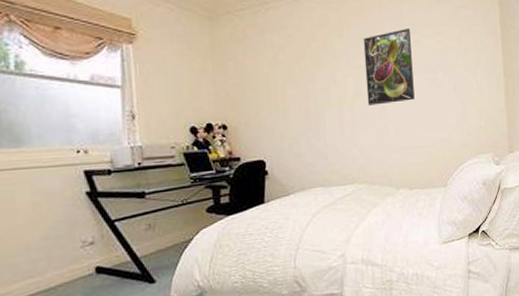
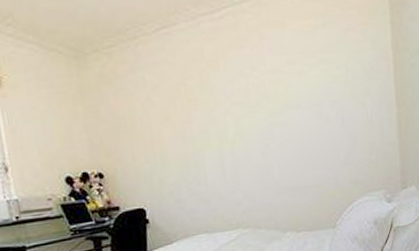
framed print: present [363,28,415,106] -> none [241,56,300,145]

